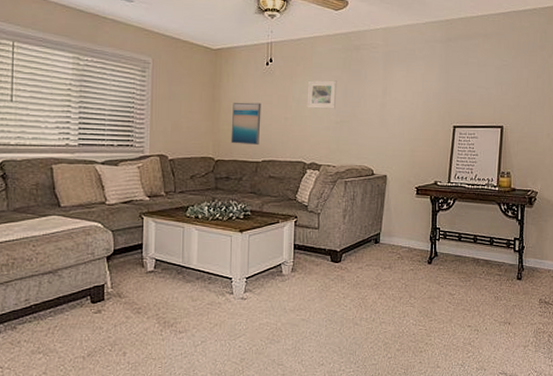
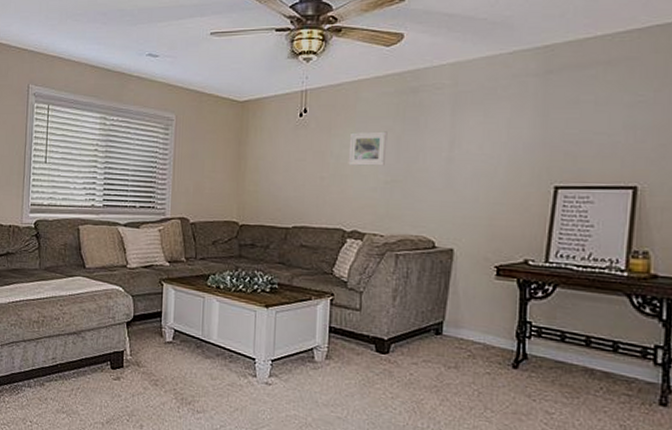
wall art: present [231,102,262,146] -> none [257,159,293,209]

